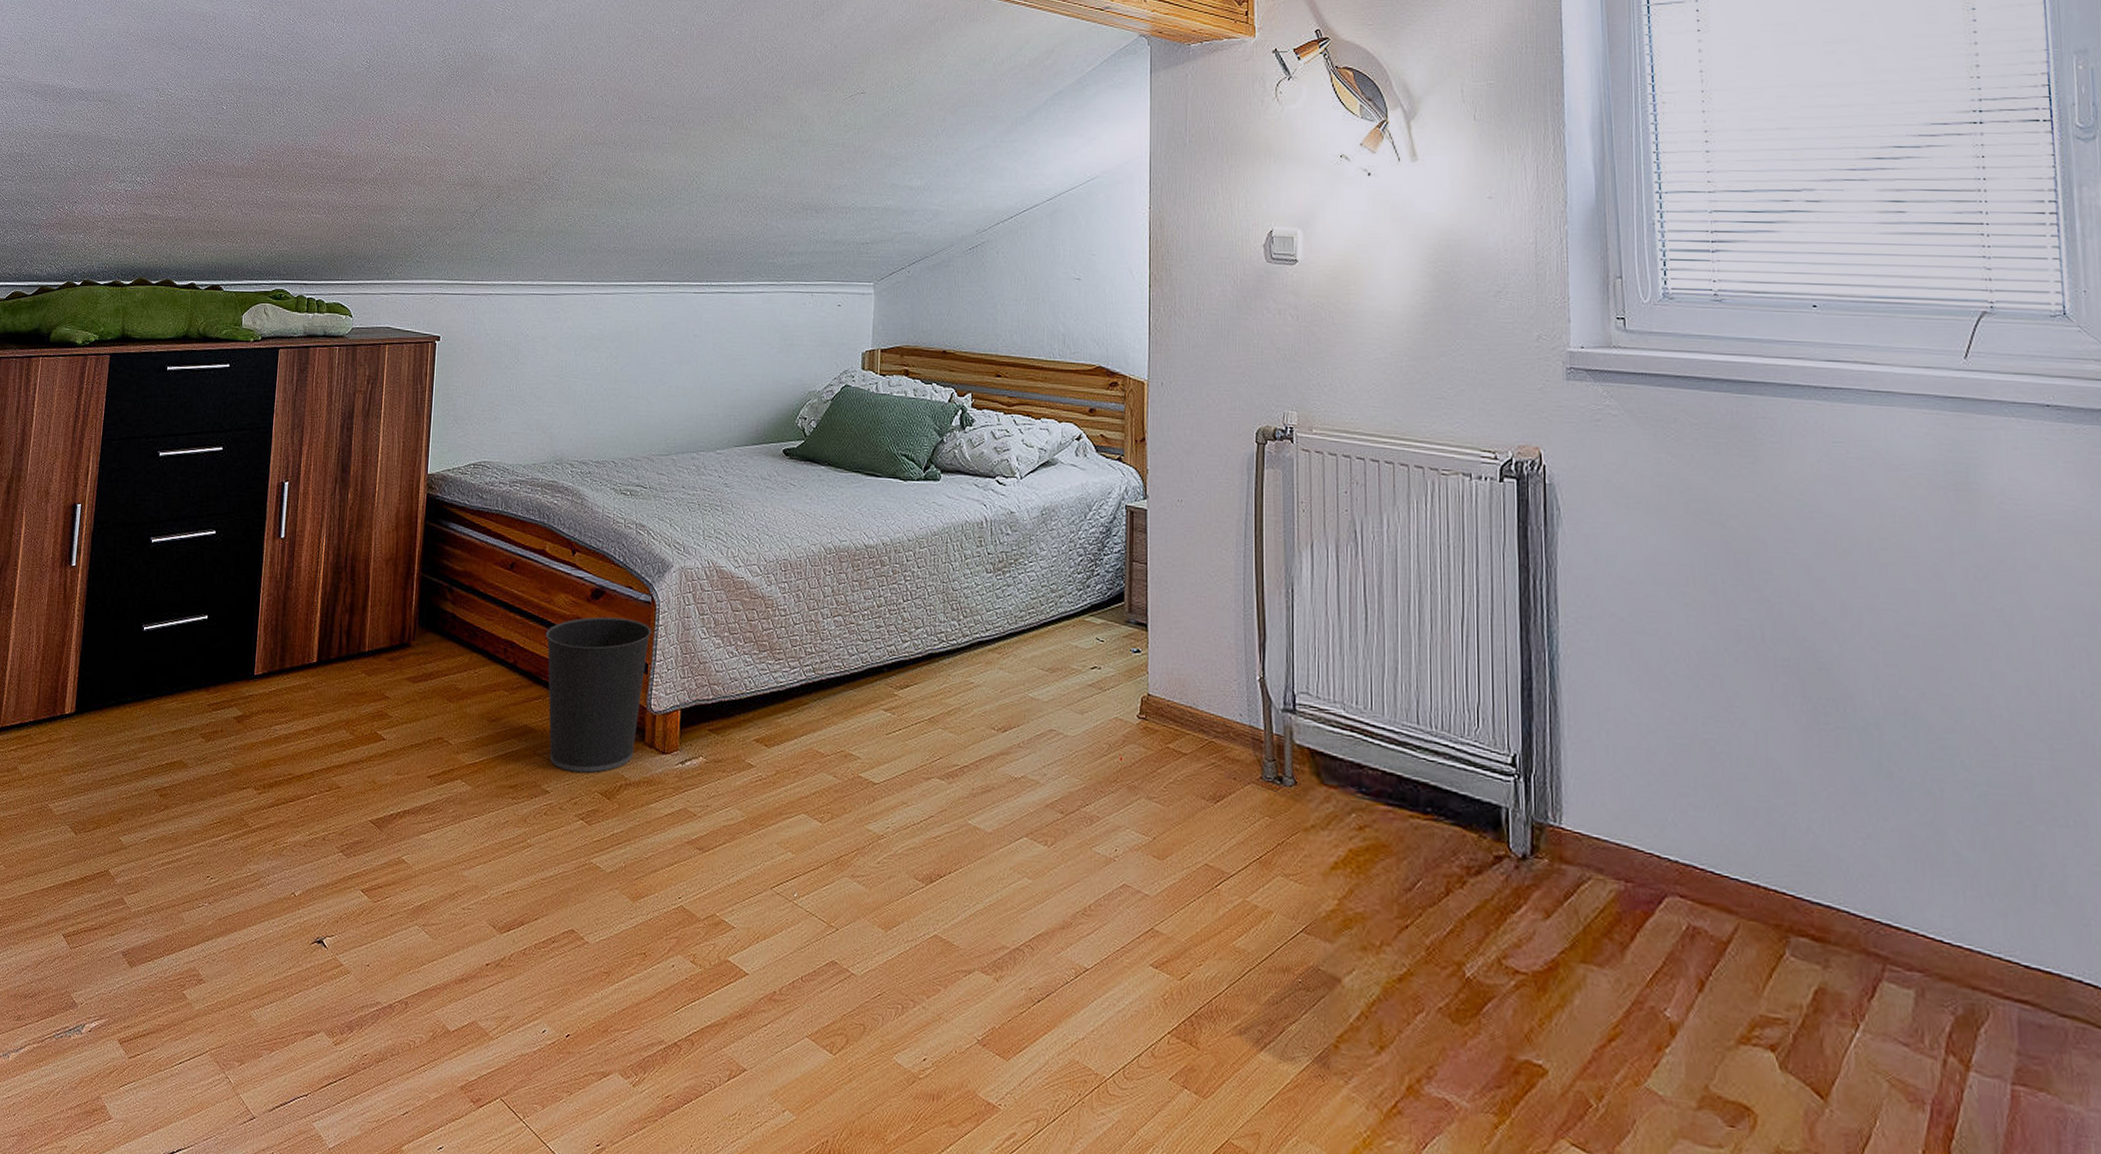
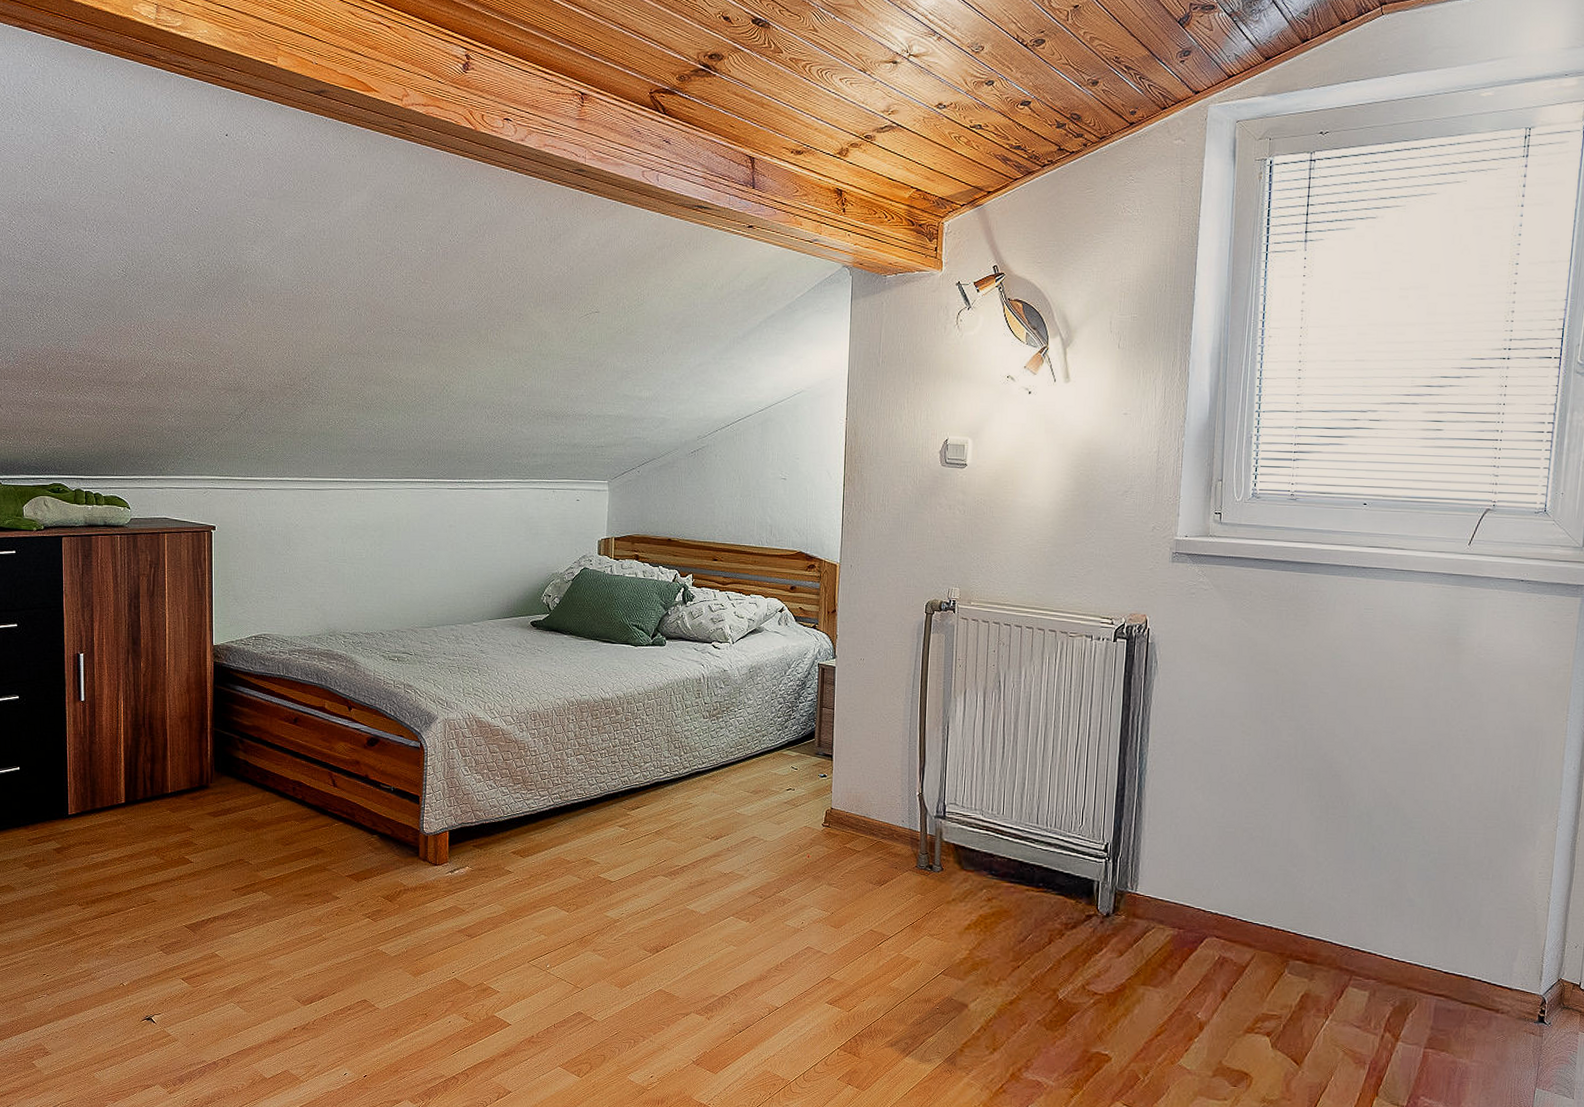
wastebasket: present [545,616,652,773] -> none [328,760,422,882]

